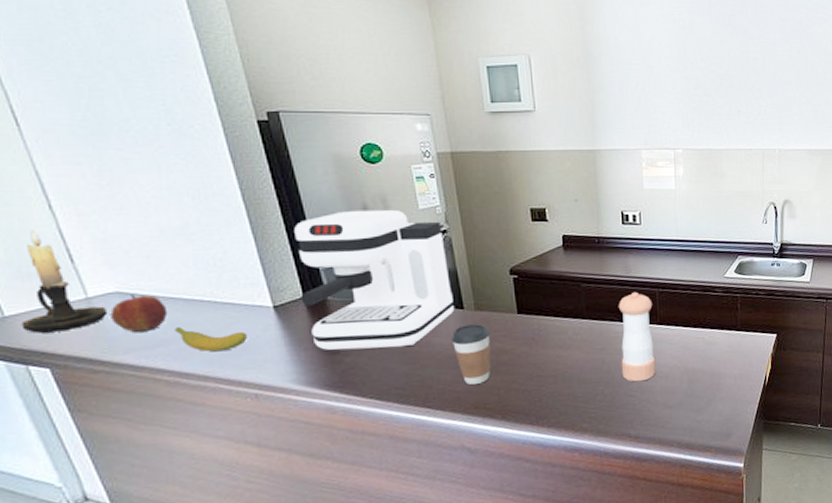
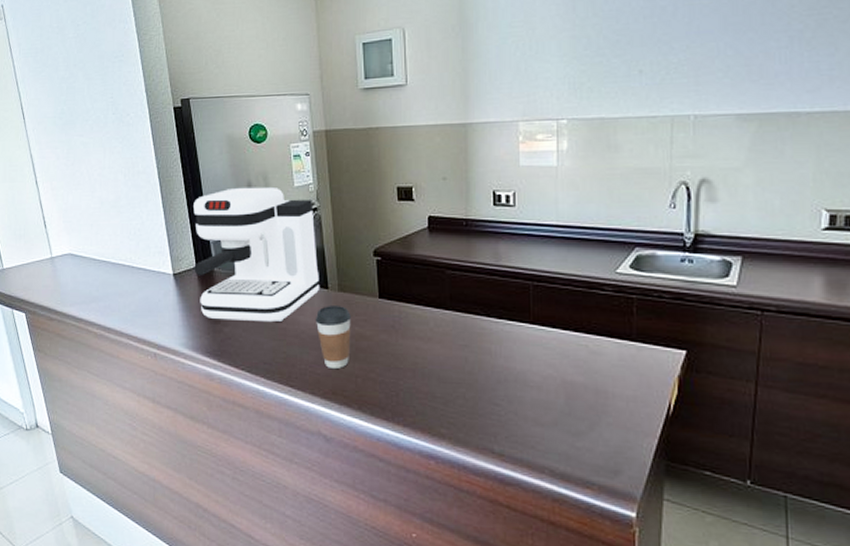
candle holder: present [21,230,108,333] -> none [12,201,63,284]
apple: present [110,295,168,332] -> none [64,257,101,288]
banana: present [174,327,247,352] -> none [104,287,152,311]
pepper shaker: present [618,291,656,382] -> none [485,283,527,389]

